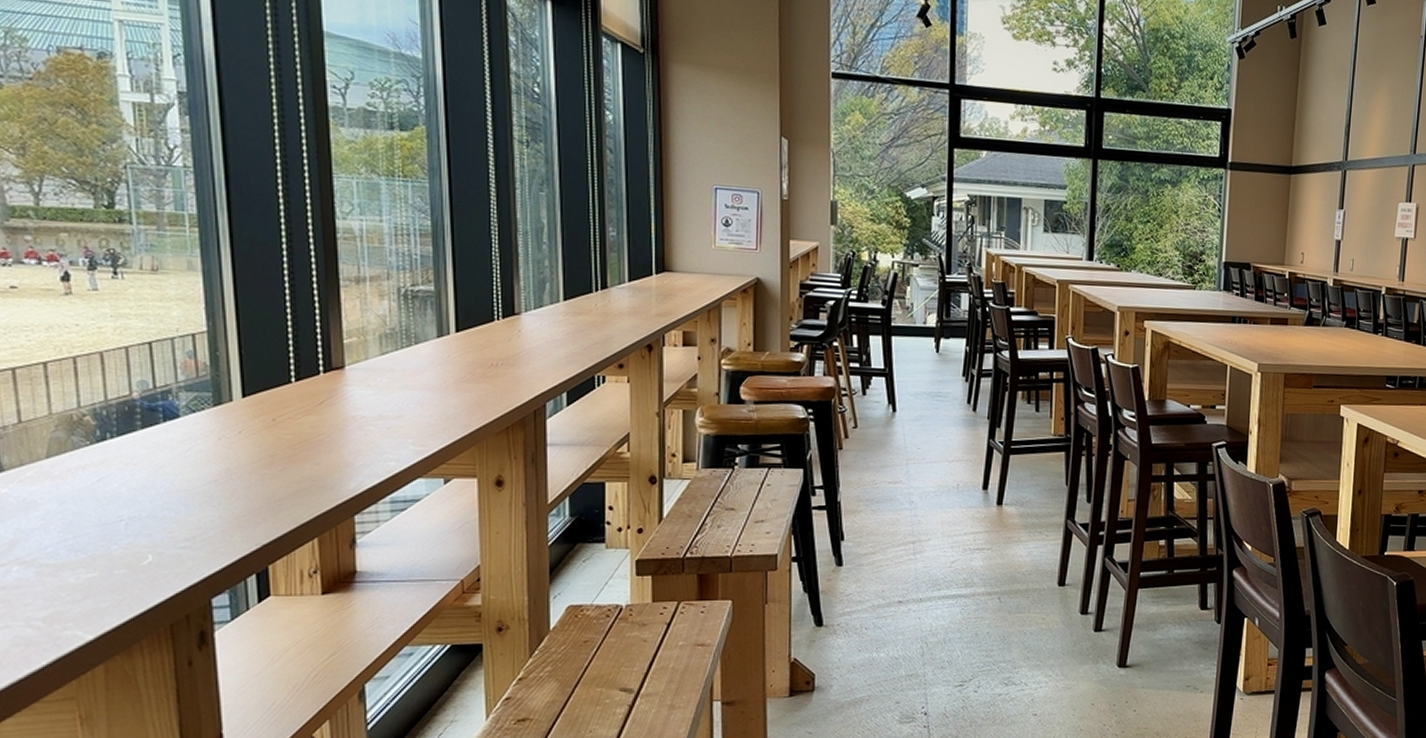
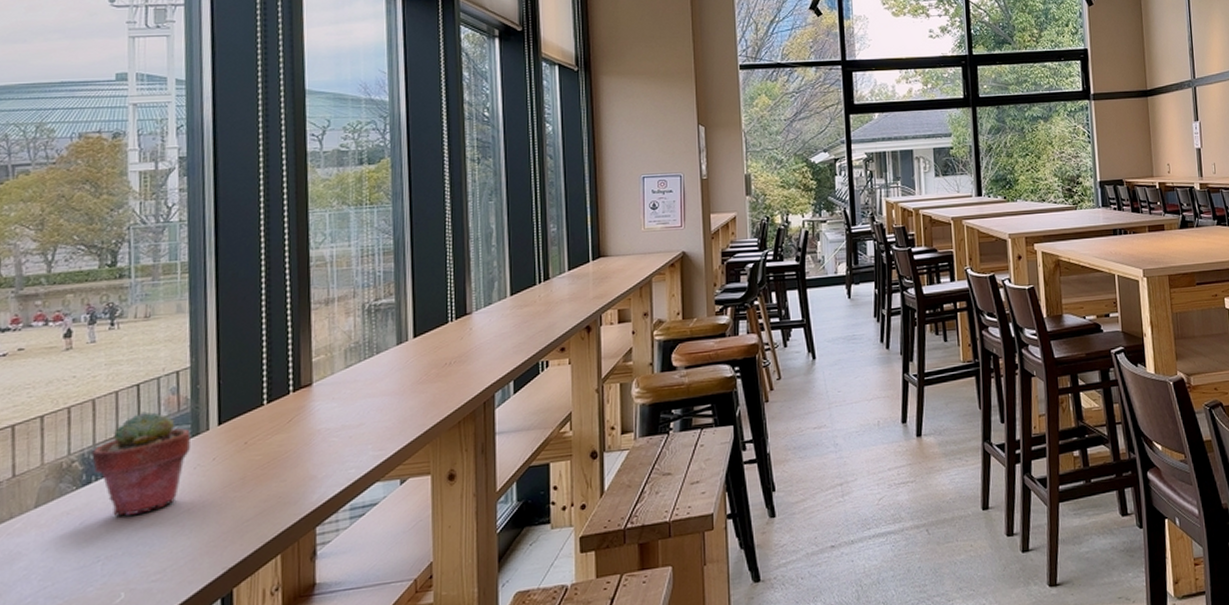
potted succulent: none [104,372,214,478] -> present [92,411,192,516]

